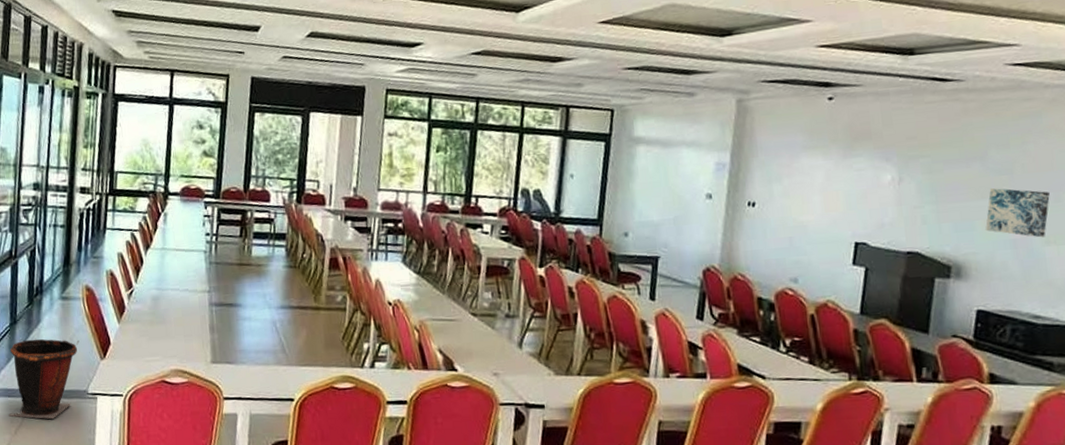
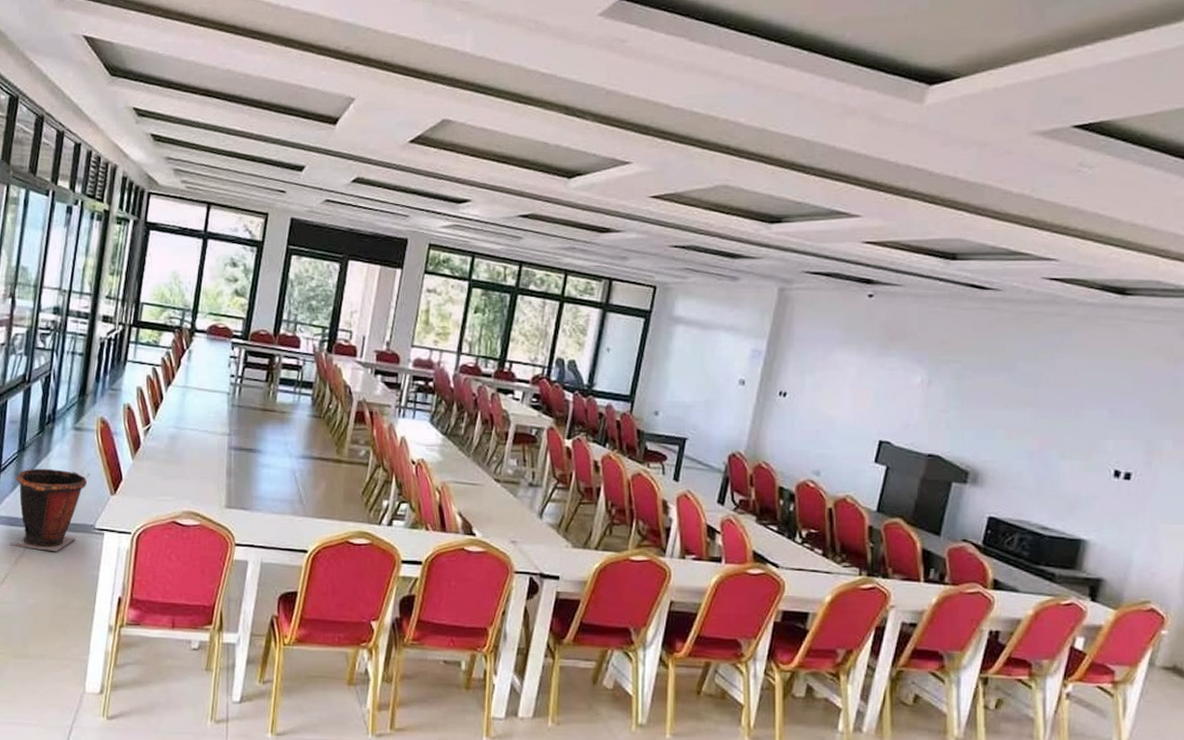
wall art: present [985,188,1050,238] -> none [1006,399,1070,452]

